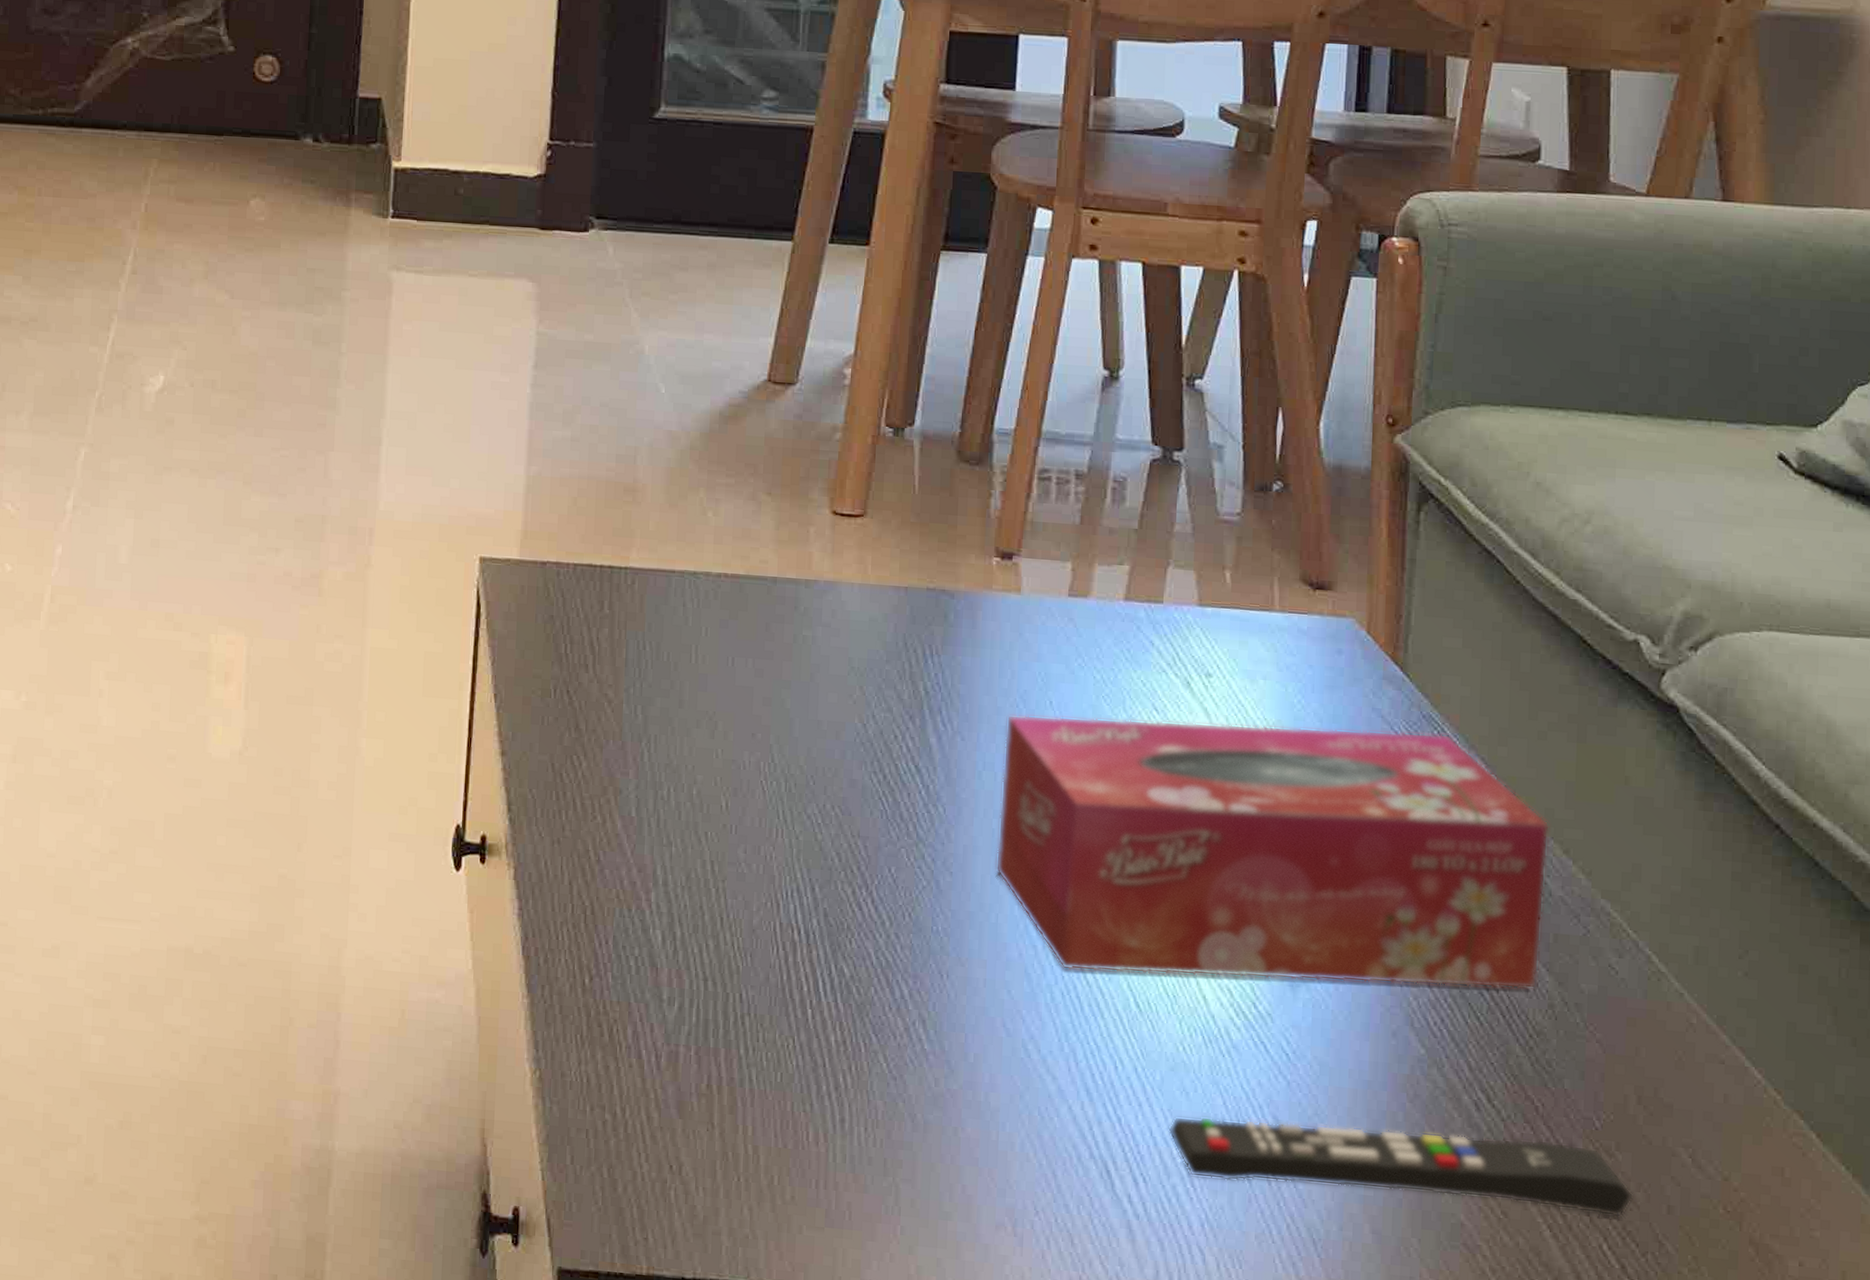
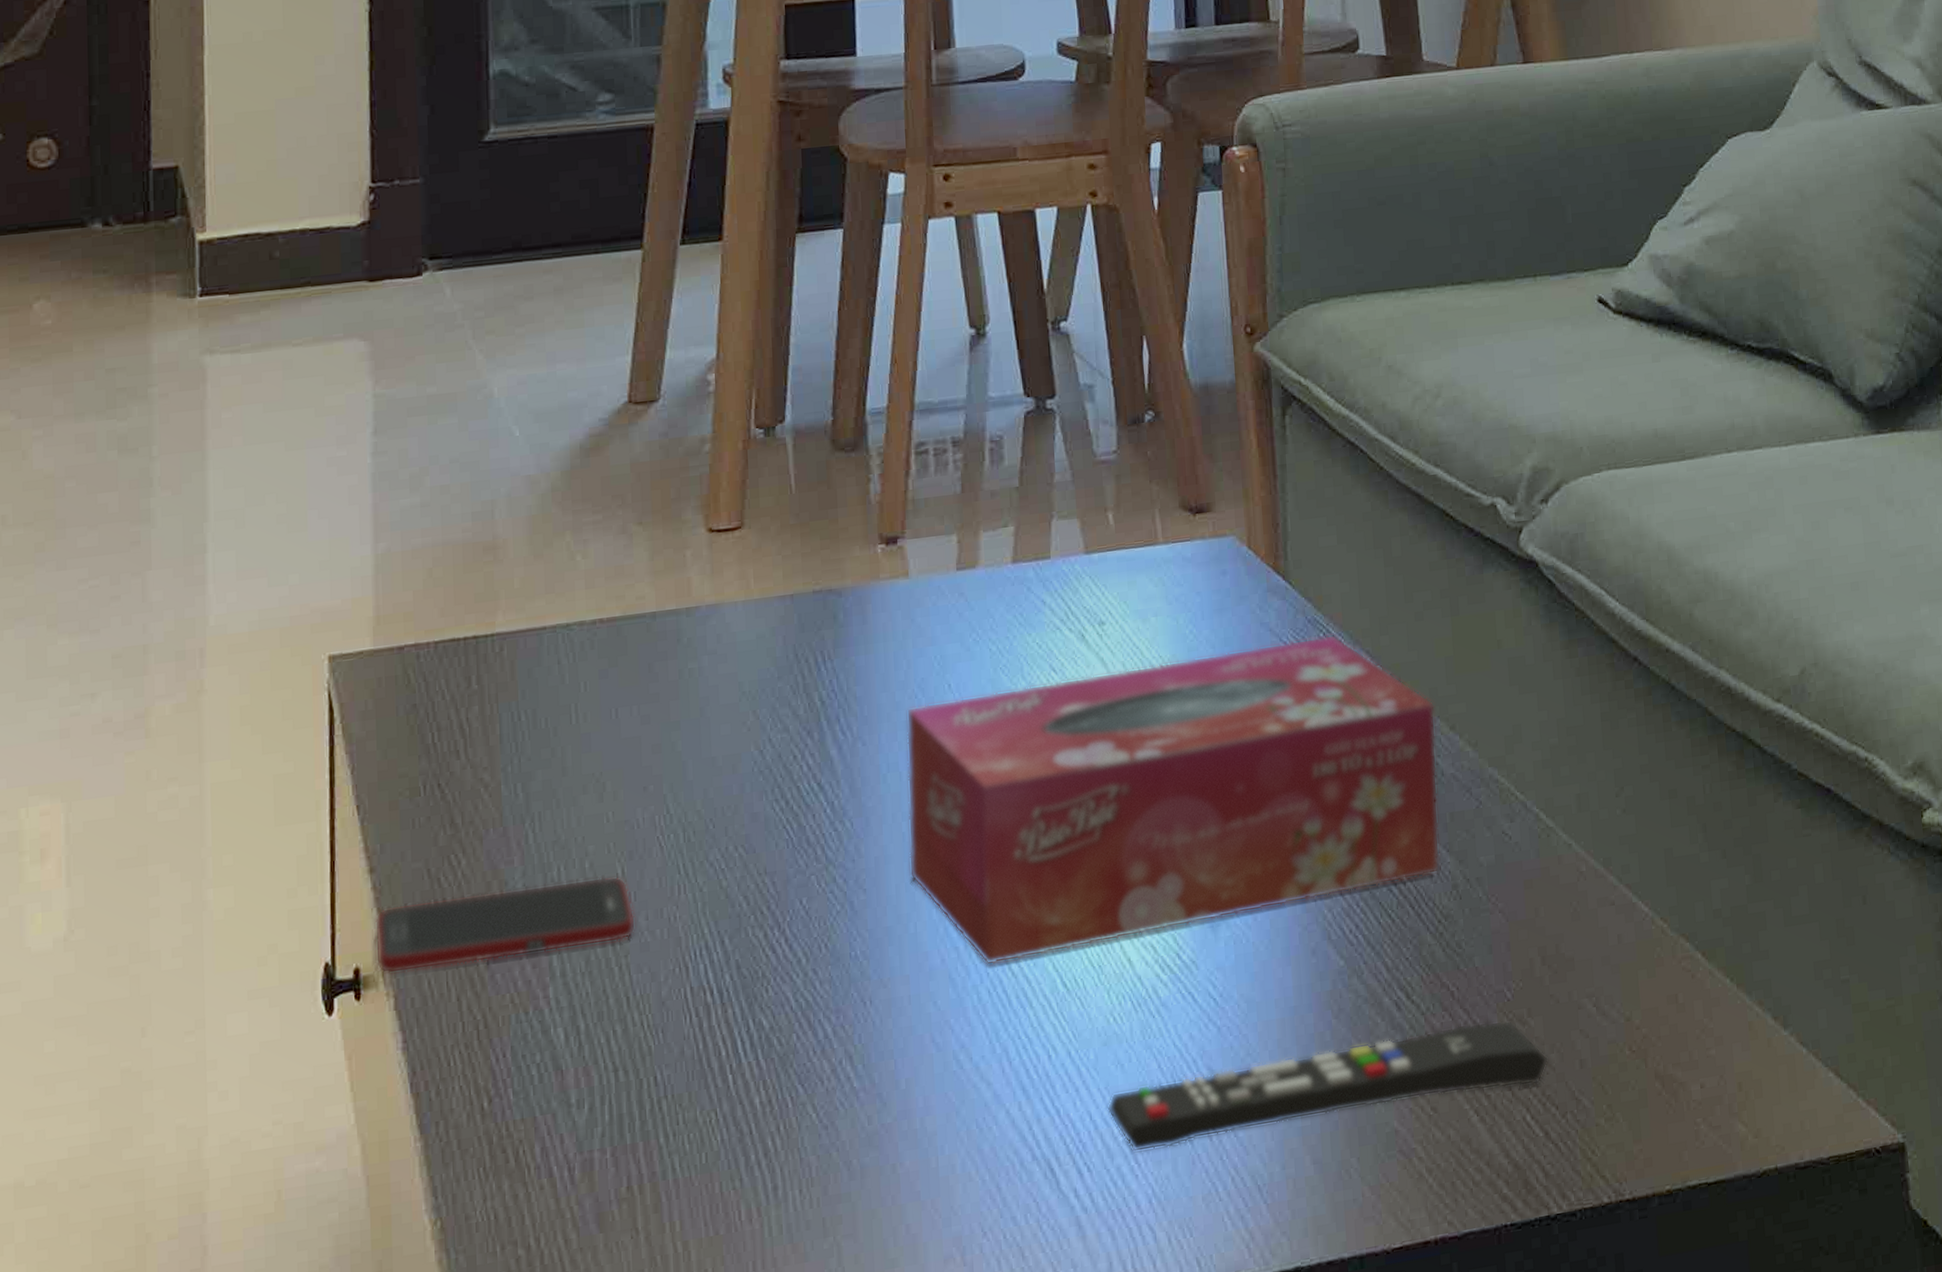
cell phone: none [500,788,735,867] -> present [374,876,636,975]

